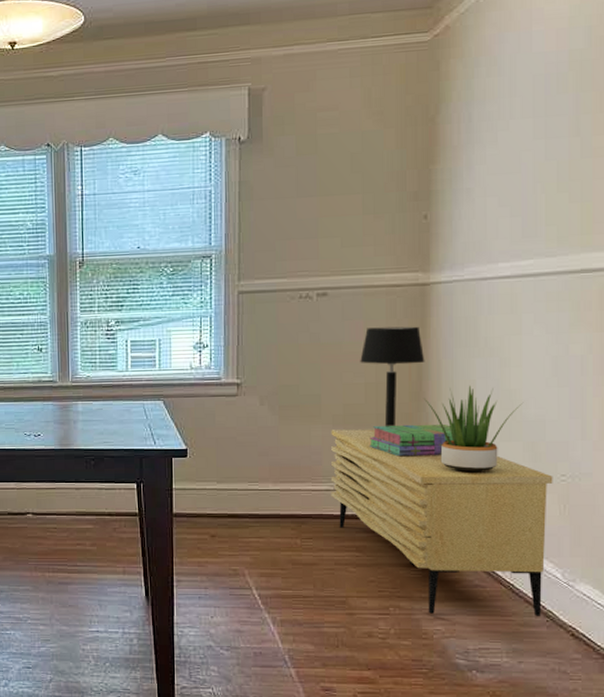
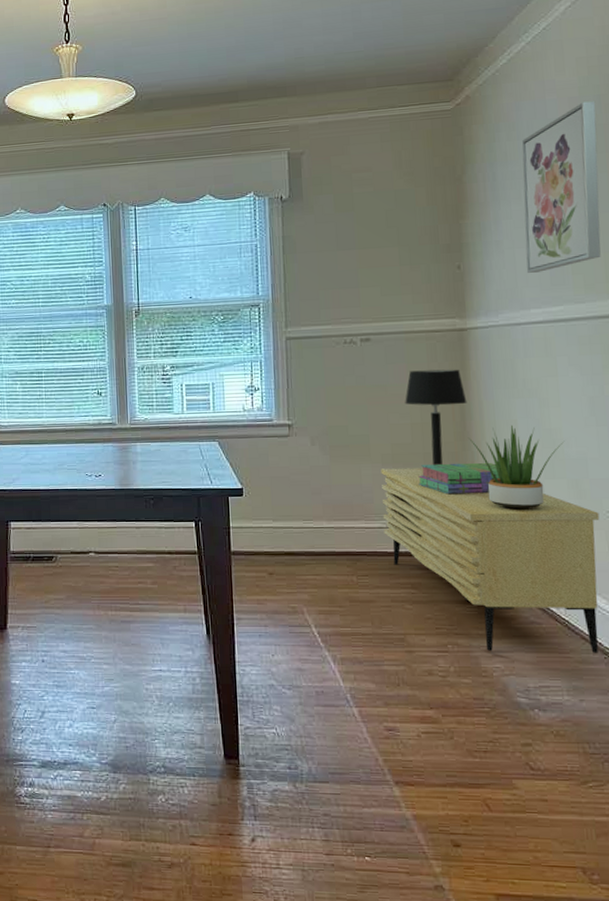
wall art: none [497,33,586,224] -> present [522,101,601,273]

